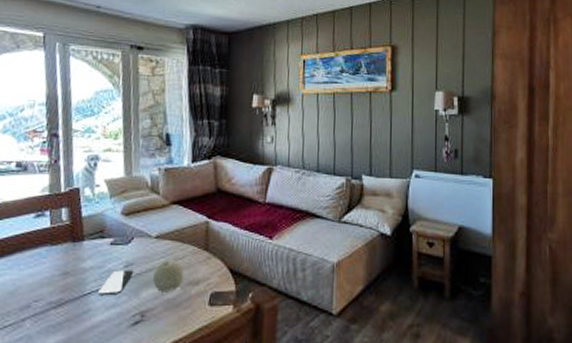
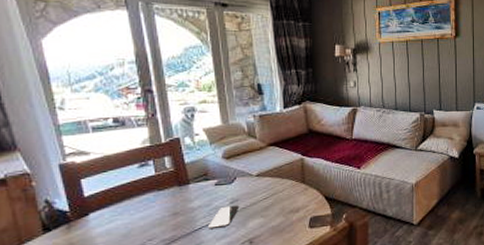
fruit: present [152,260,184,294] -> none [256,194,285,222]

